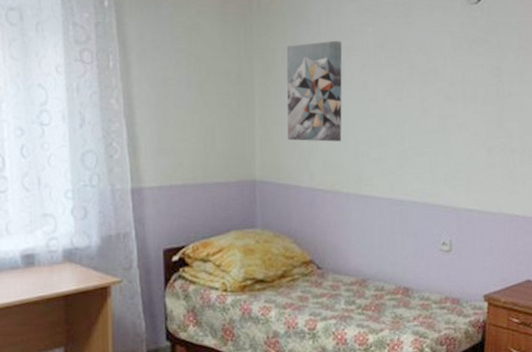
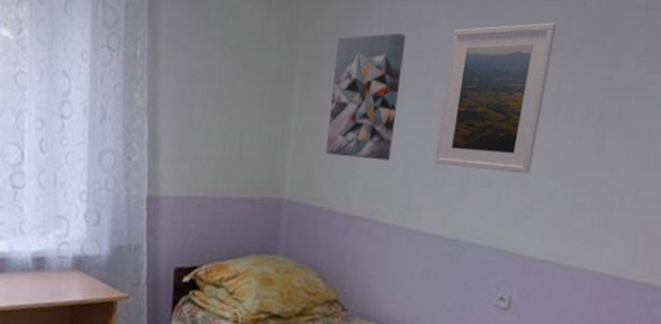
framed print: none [377,29,455,144] -> present [434,23,557,174]

